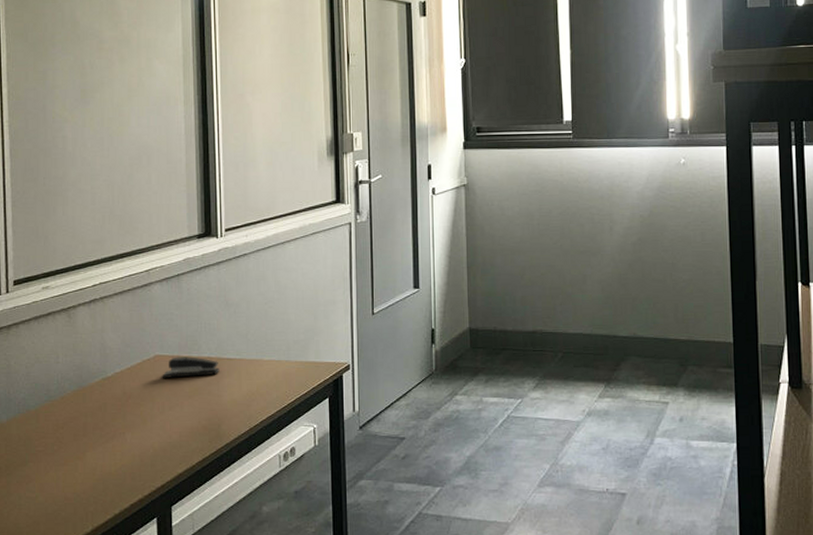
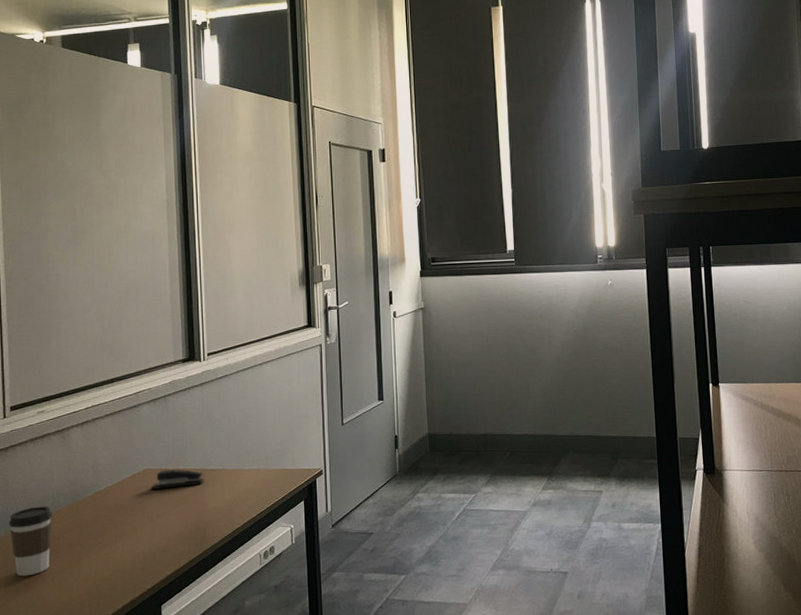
coffee cup: none [10,391,56,467] -> present [8,506,52,577]

